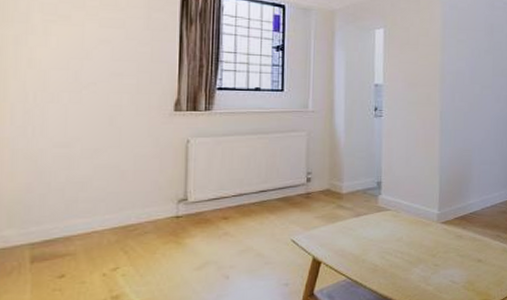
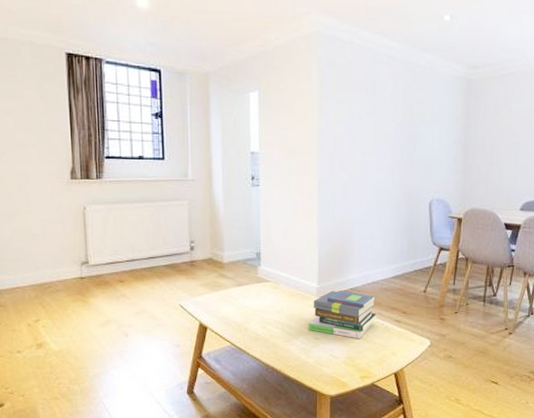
books: none [428,215,496,263] -> present [308,290,378,339]

